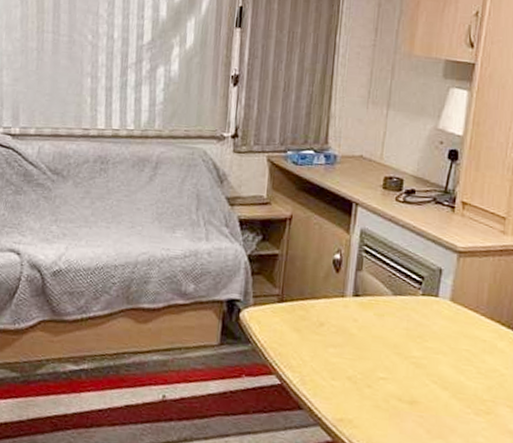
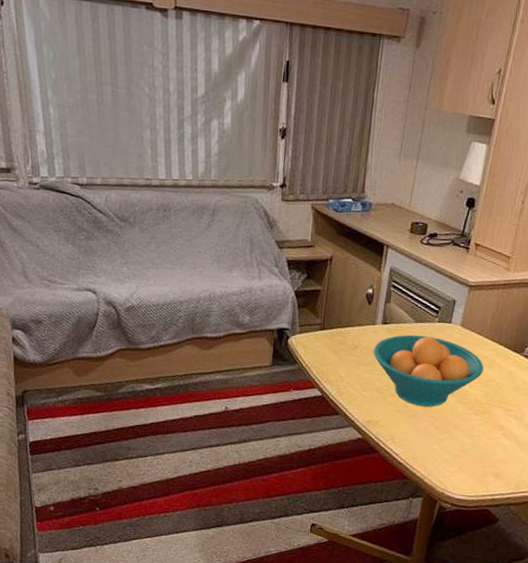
fruit bowl: none [343,310,483,403] -> present [373,334,484,407]

